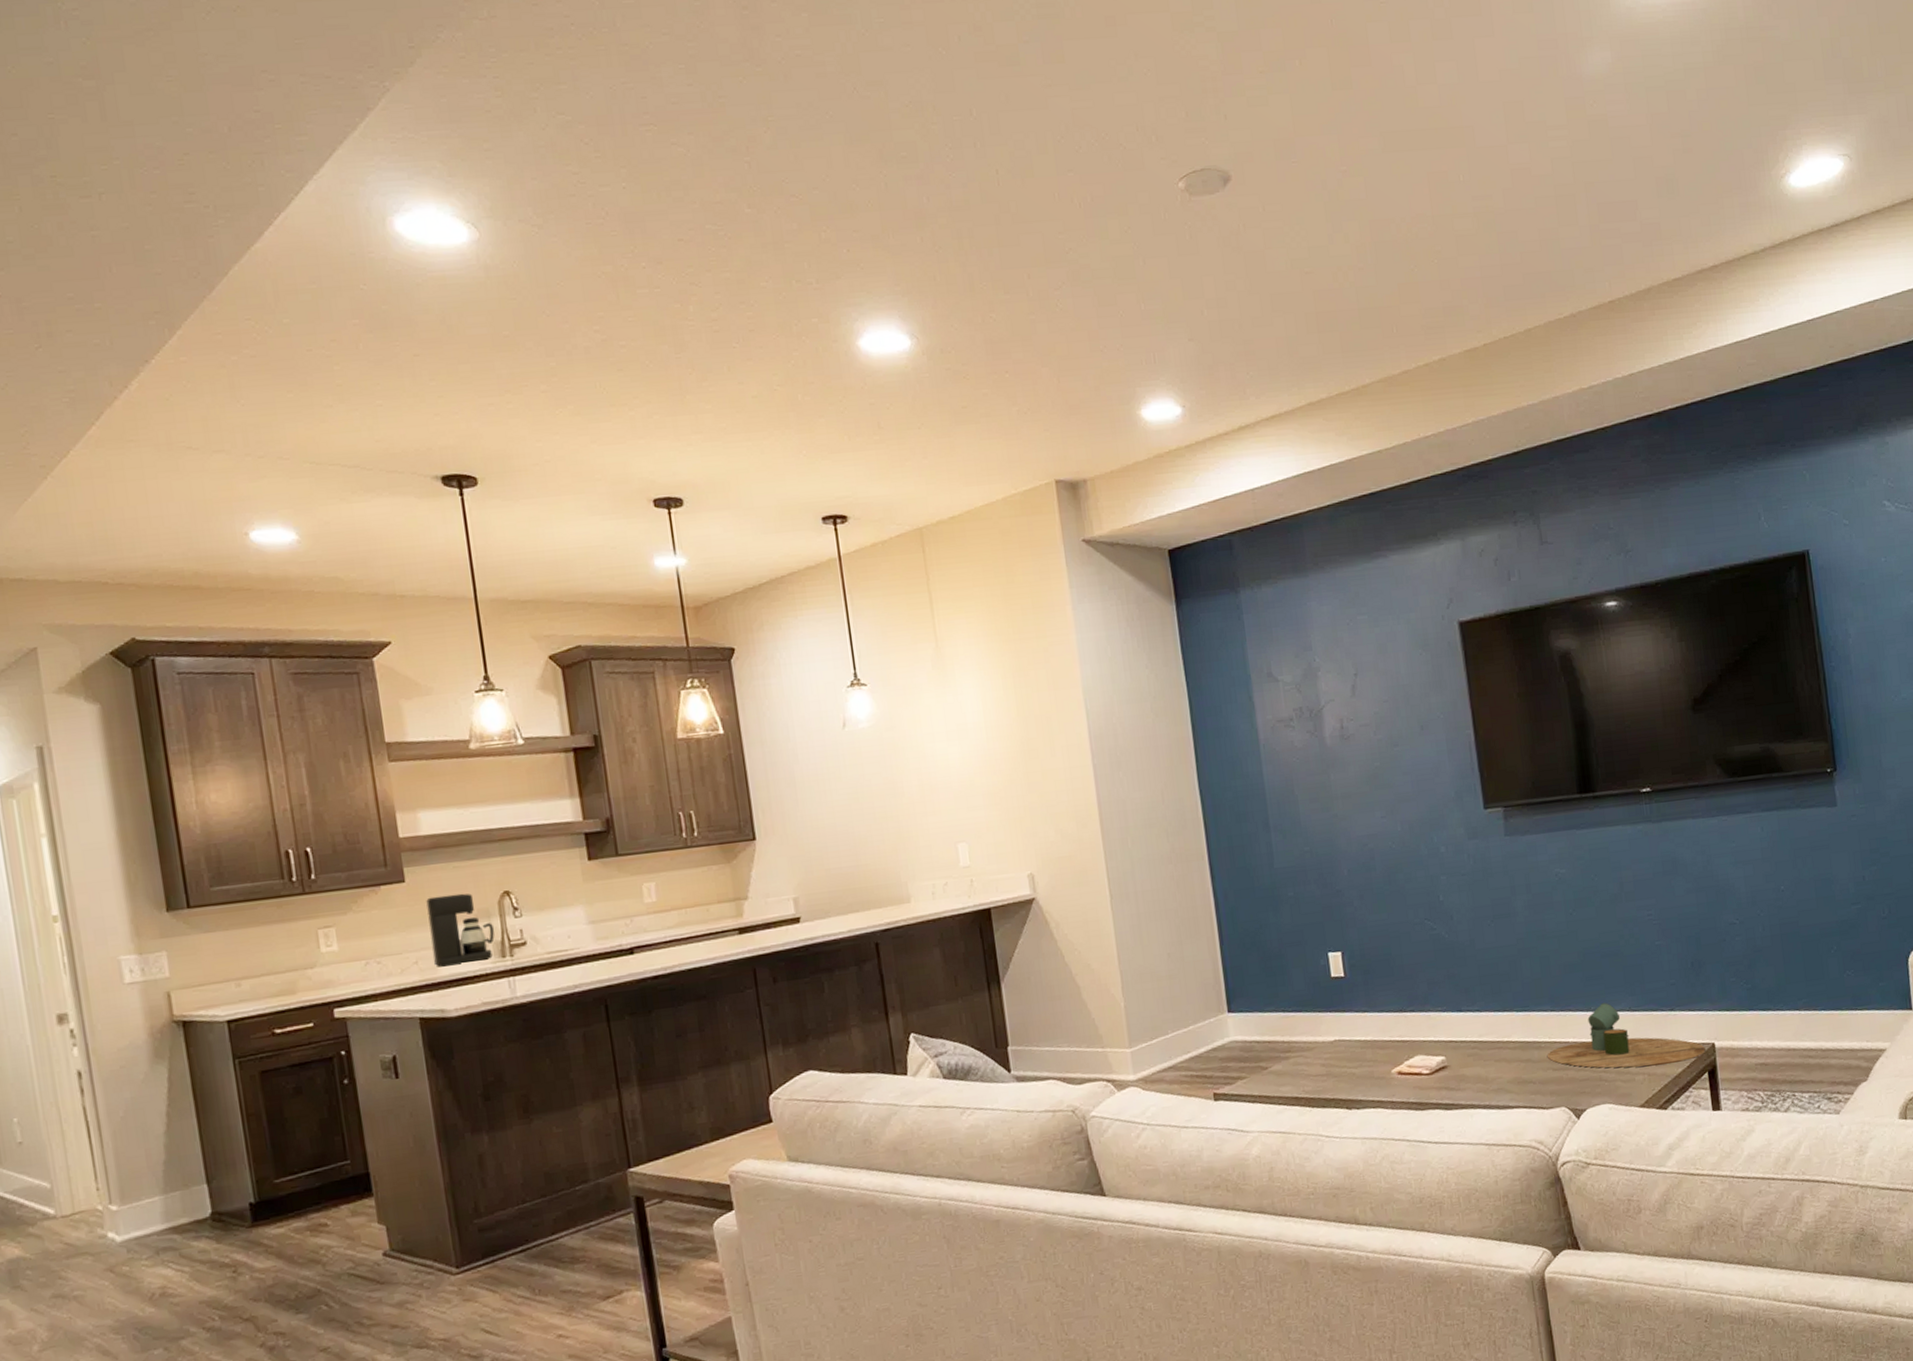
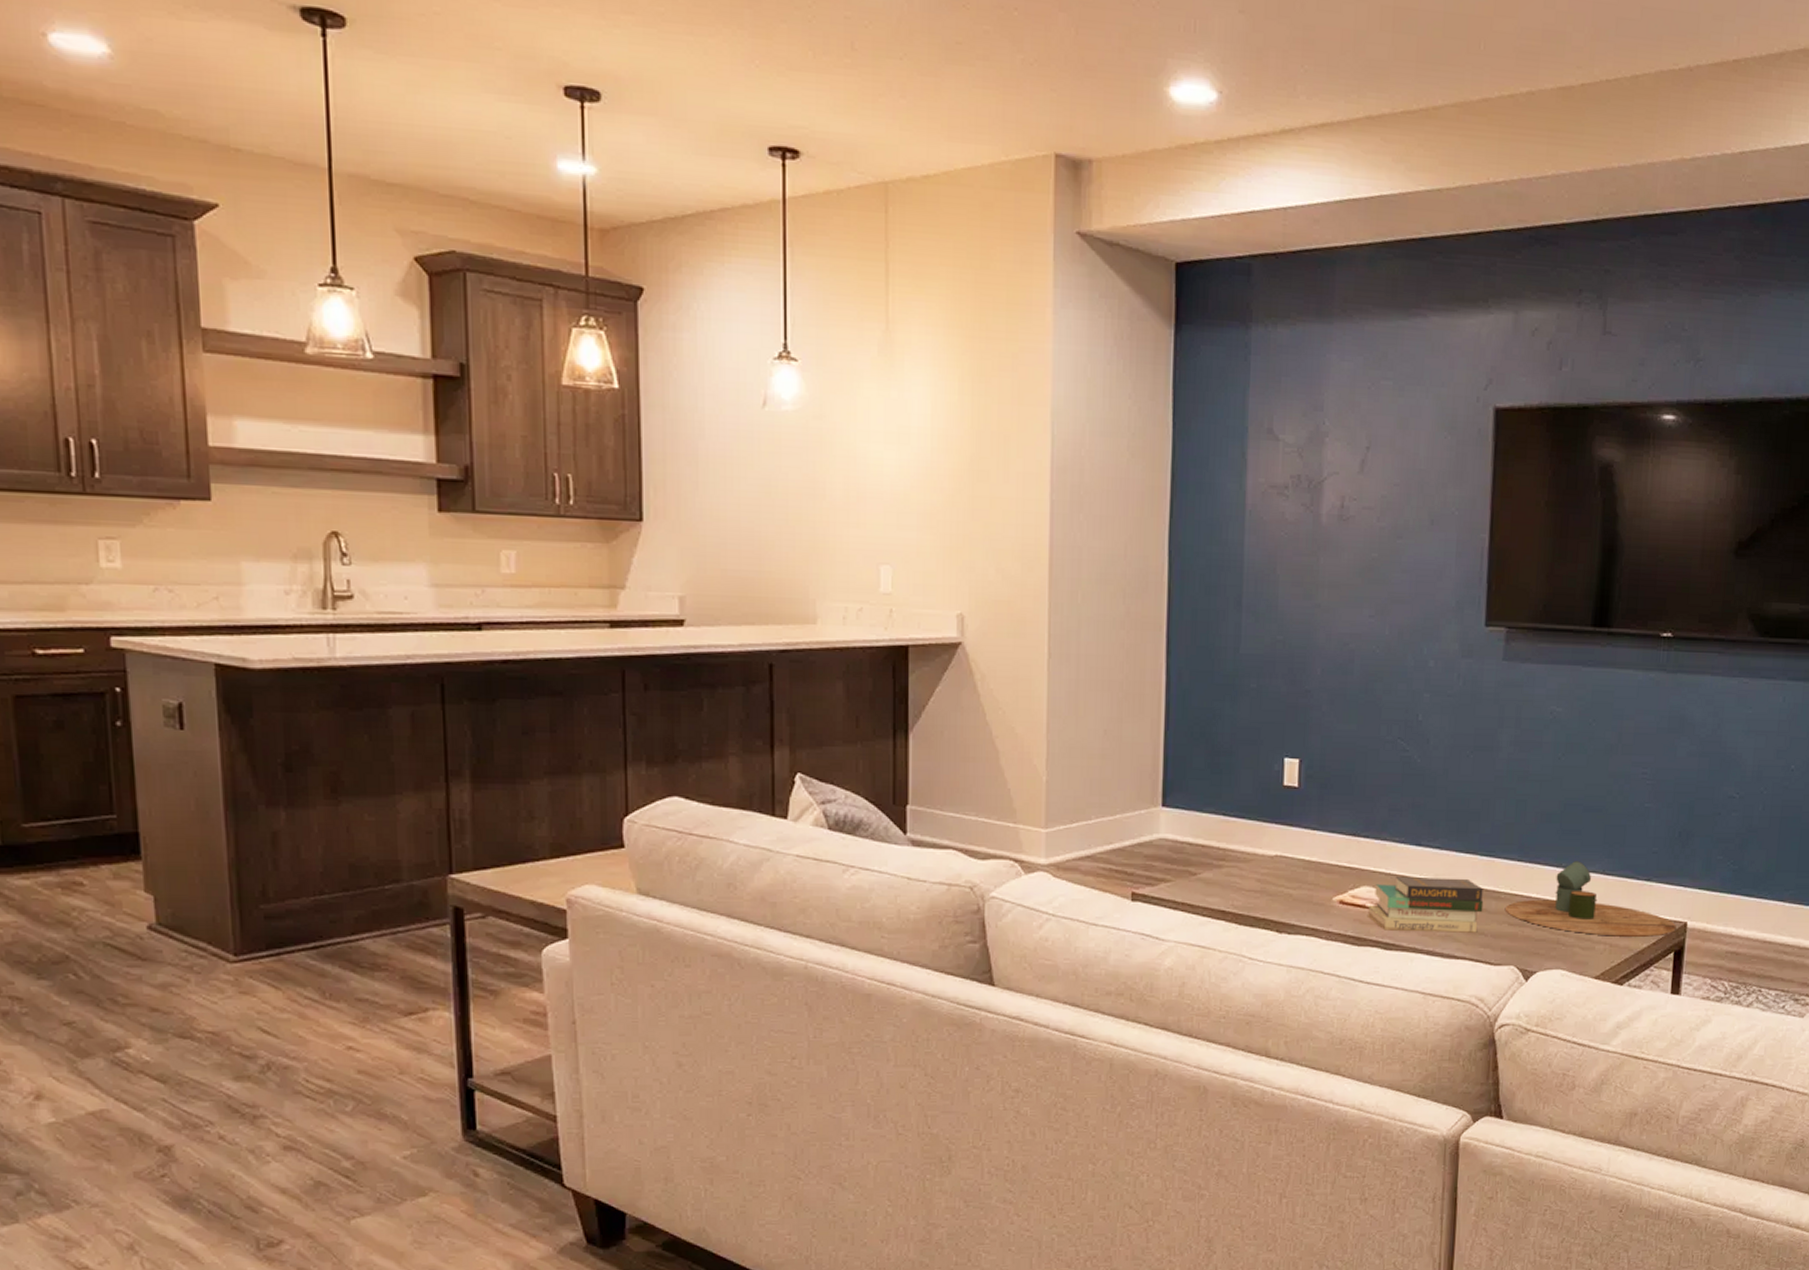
coffee maker: present [426,893,495,967] -> none [235,523,315,609]
books: none [1423,1034,1528,1093] -> present [1366,876,1484,933]

